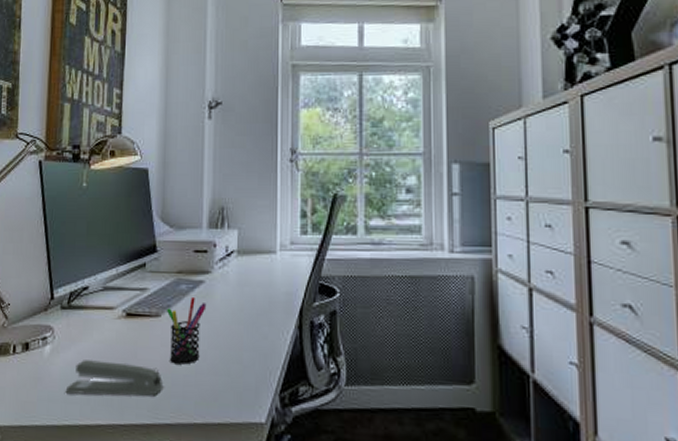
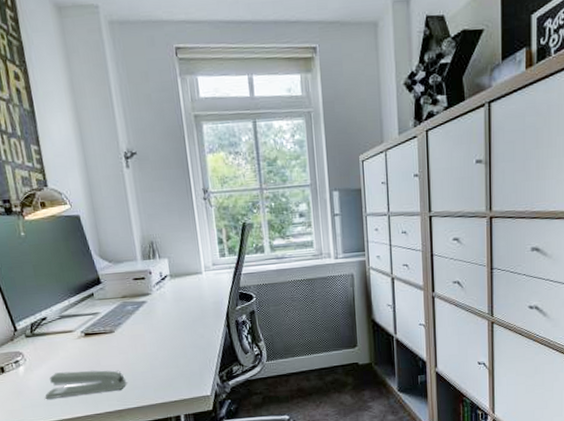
pen holder: present [166,296,207,365] -> none [118,314,152,365]

